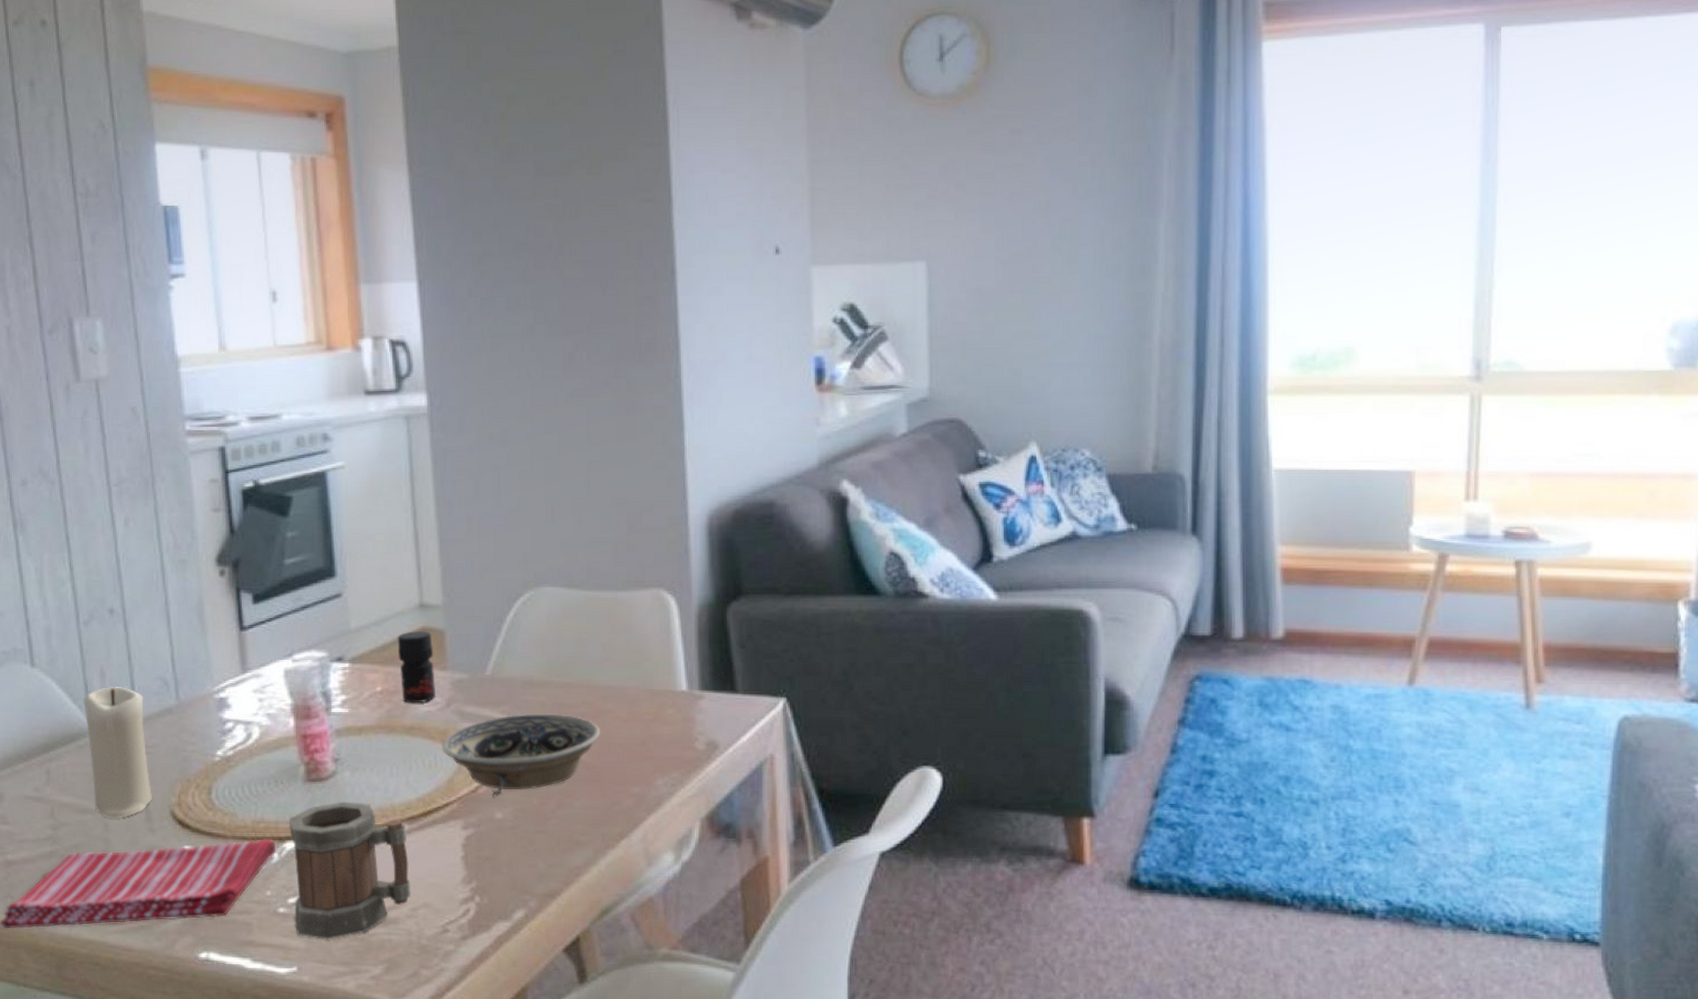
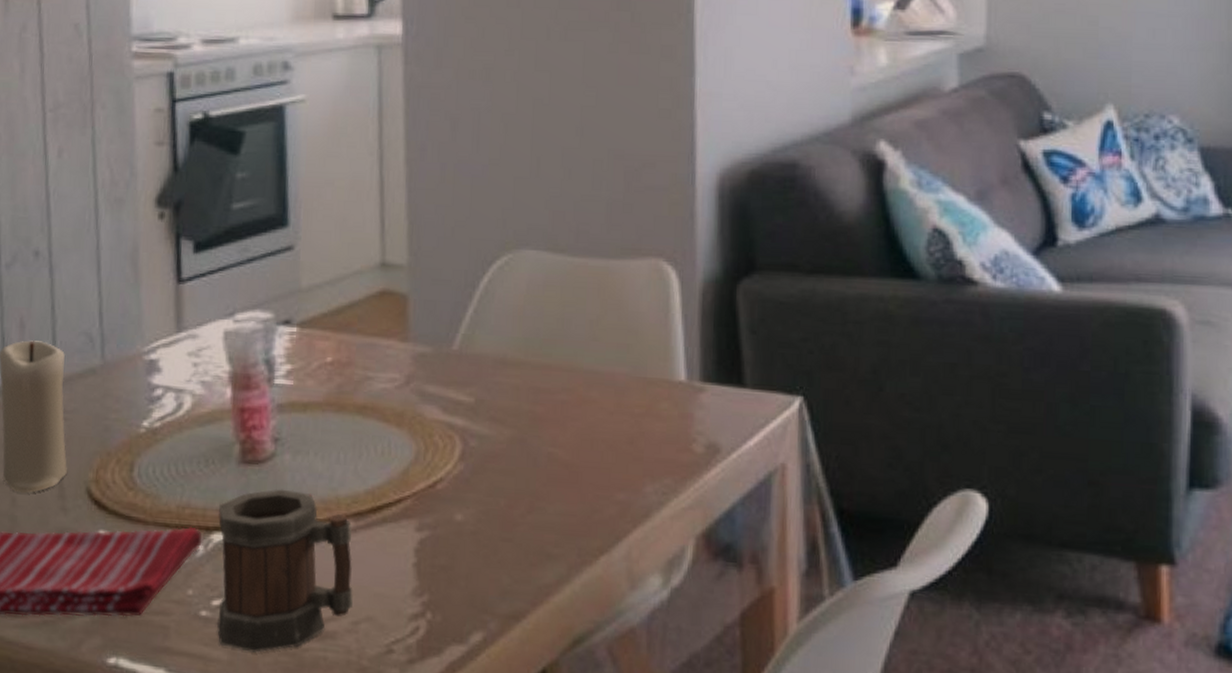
jar: present [397,630,436,704] -> none [352,293,394,379]
bowl: present [442,713,601,798] -> none [397,398,582,496]

